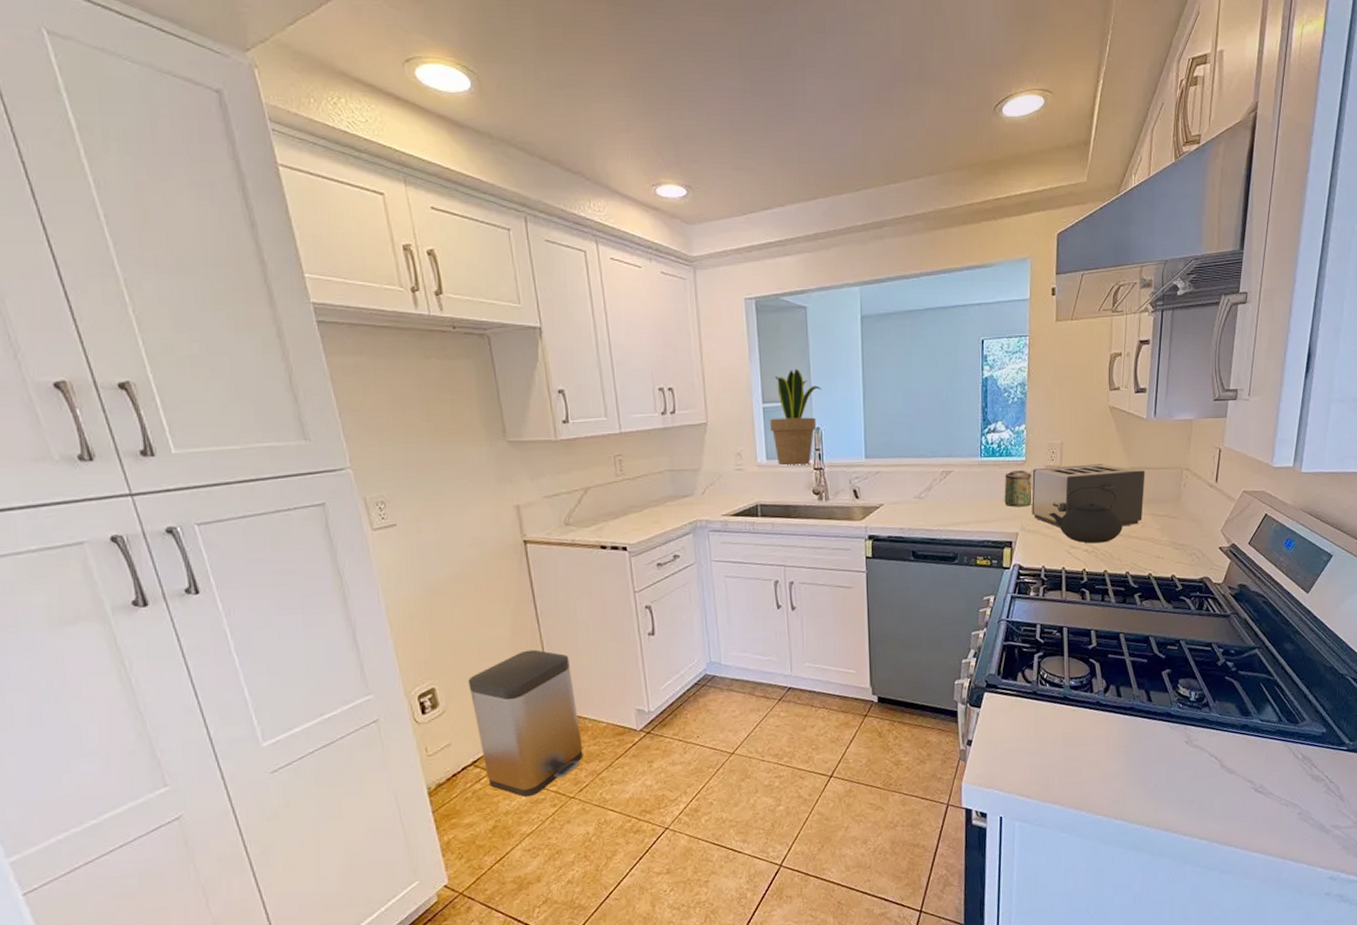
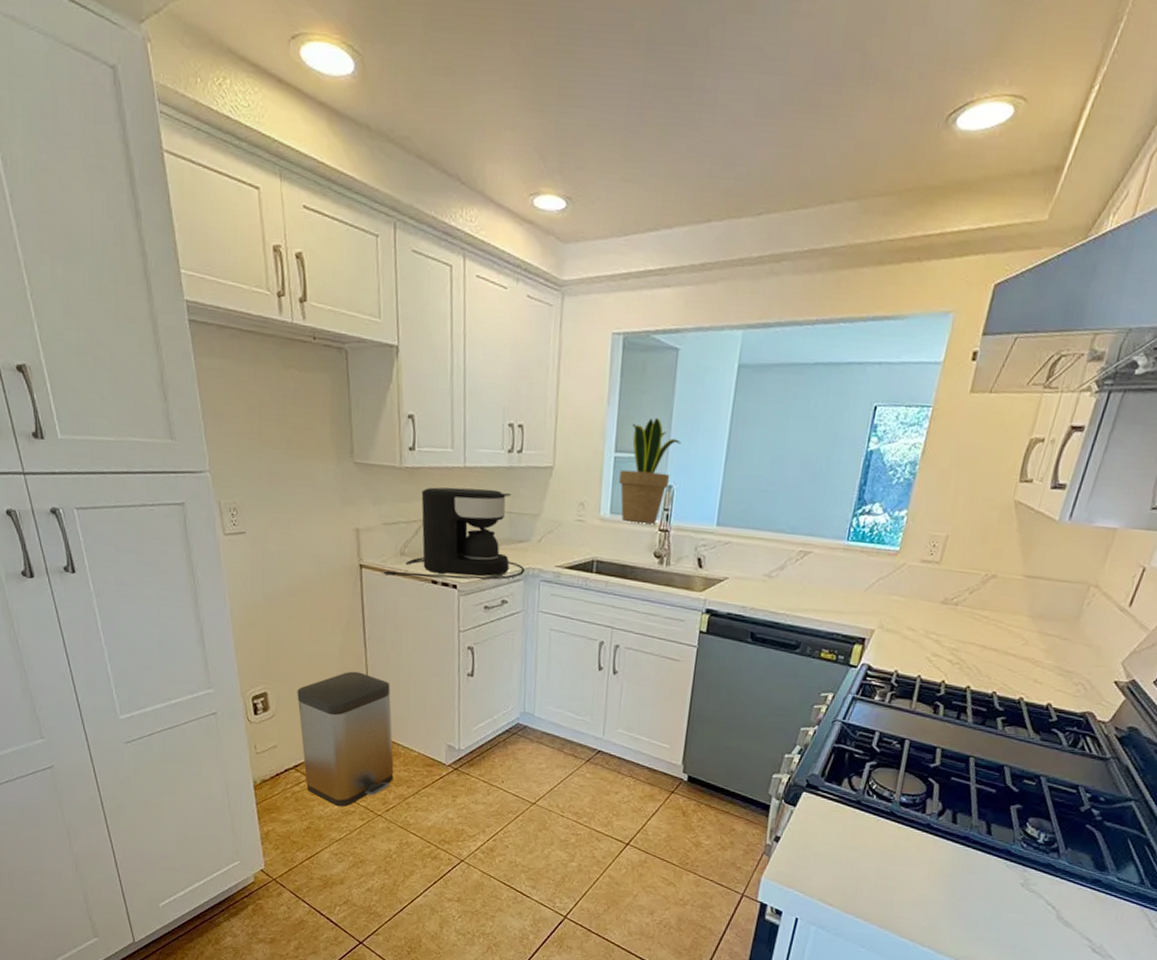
coffee maker: none [546,451,692,548] -> present [381,487,525,580]
canister: present [1004,470,1033,507] -> none [865,561,904,603]
toaster: present [1031,464,1145,527] -> none [894,562,1042,641]
teakettle: present [1049,486,1123,544] -> none [914,589,1001,656]

